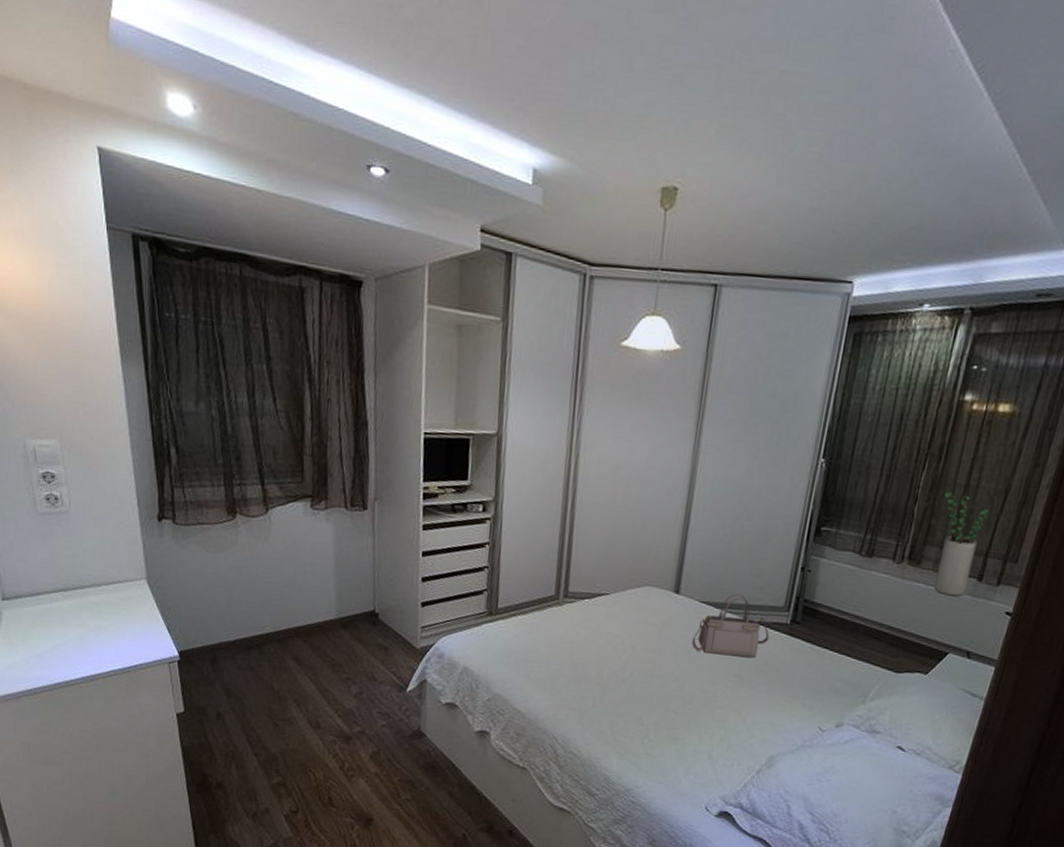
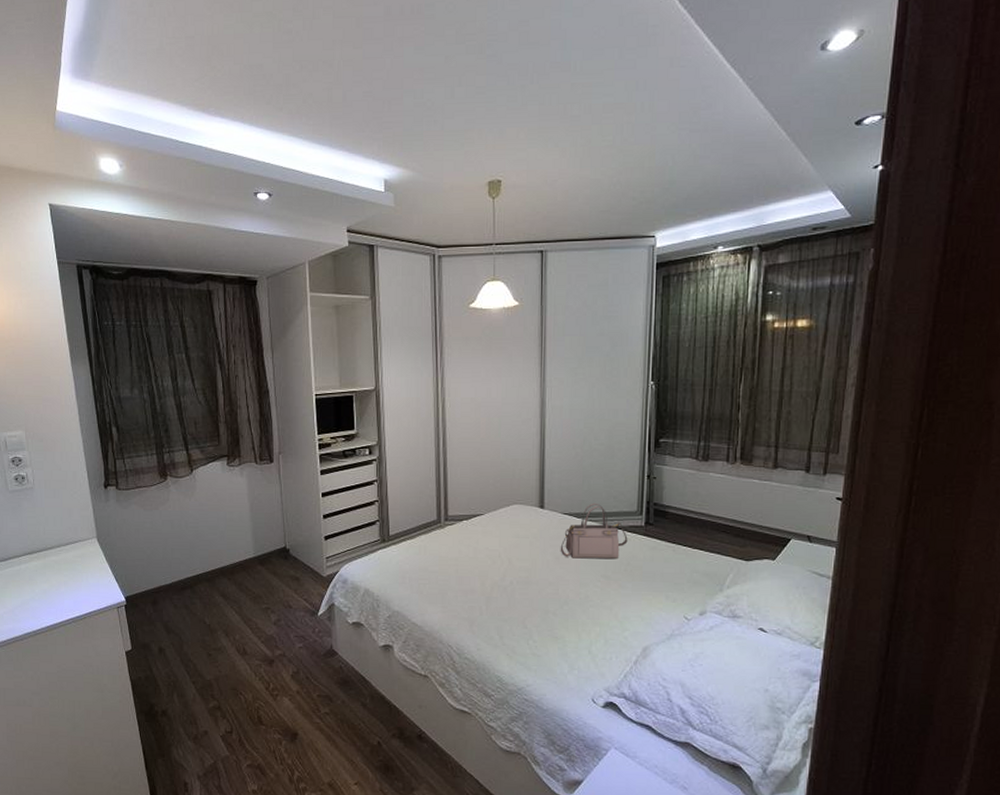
vase: present [934,488,990,597] -> none [763,395,806,488]

